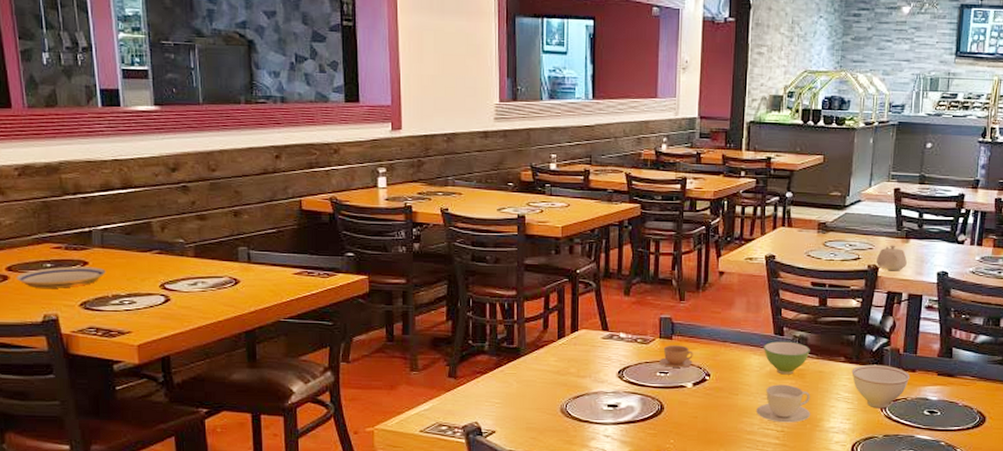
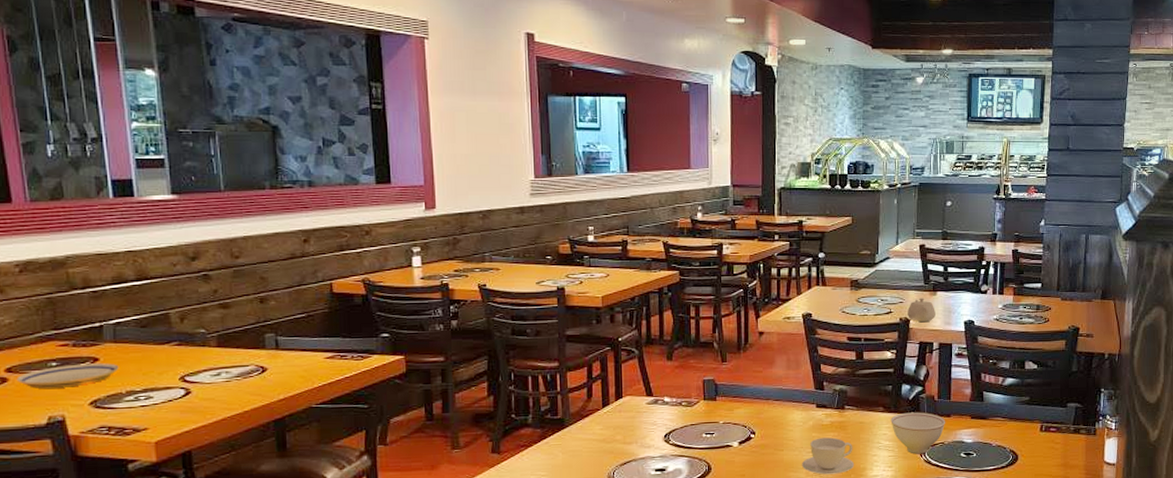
teacup: present [659,345,693,368] -> none [704,405,738,428]
bowl: present [763,341,810,375] -> none [805,395,850,428]

